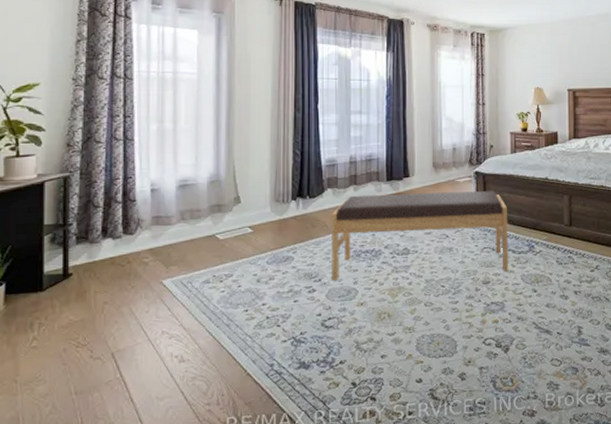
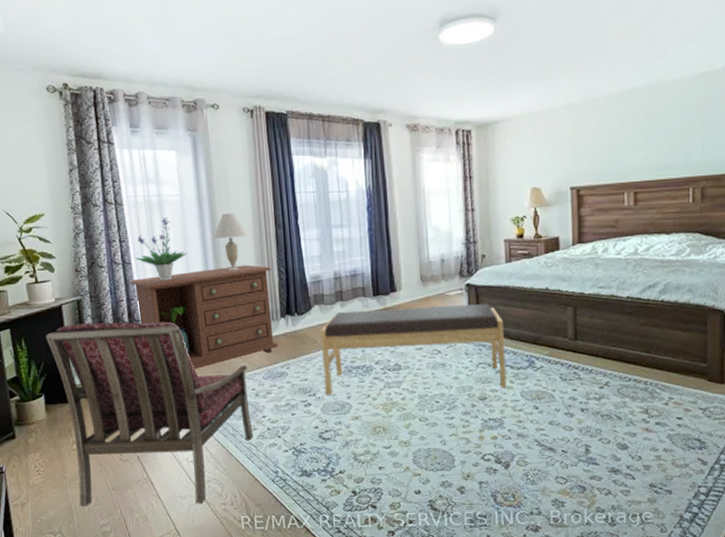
armchair: none [19,201,251,417] -> present [46,321,254,507]
dresser: none [130,146,286,254] -> present [130,264,278,370]
potted plant: none [139,95,198,159] -> present [135,217,187,281]
table lamp: none [226,94,265,151] -> present [211,213,248,271]

